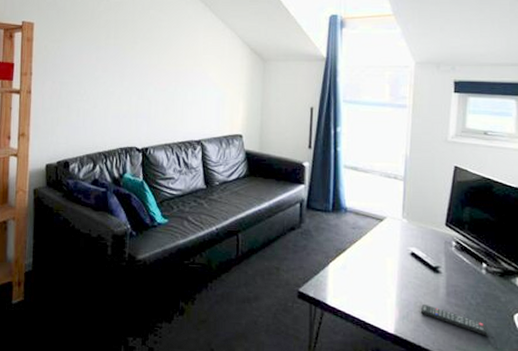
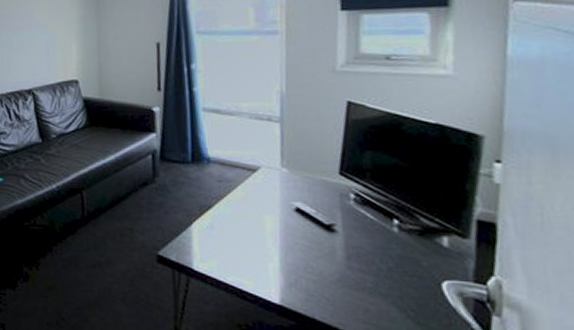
remote control: present [421,303,488,336] -> none [313,269,406,309]

